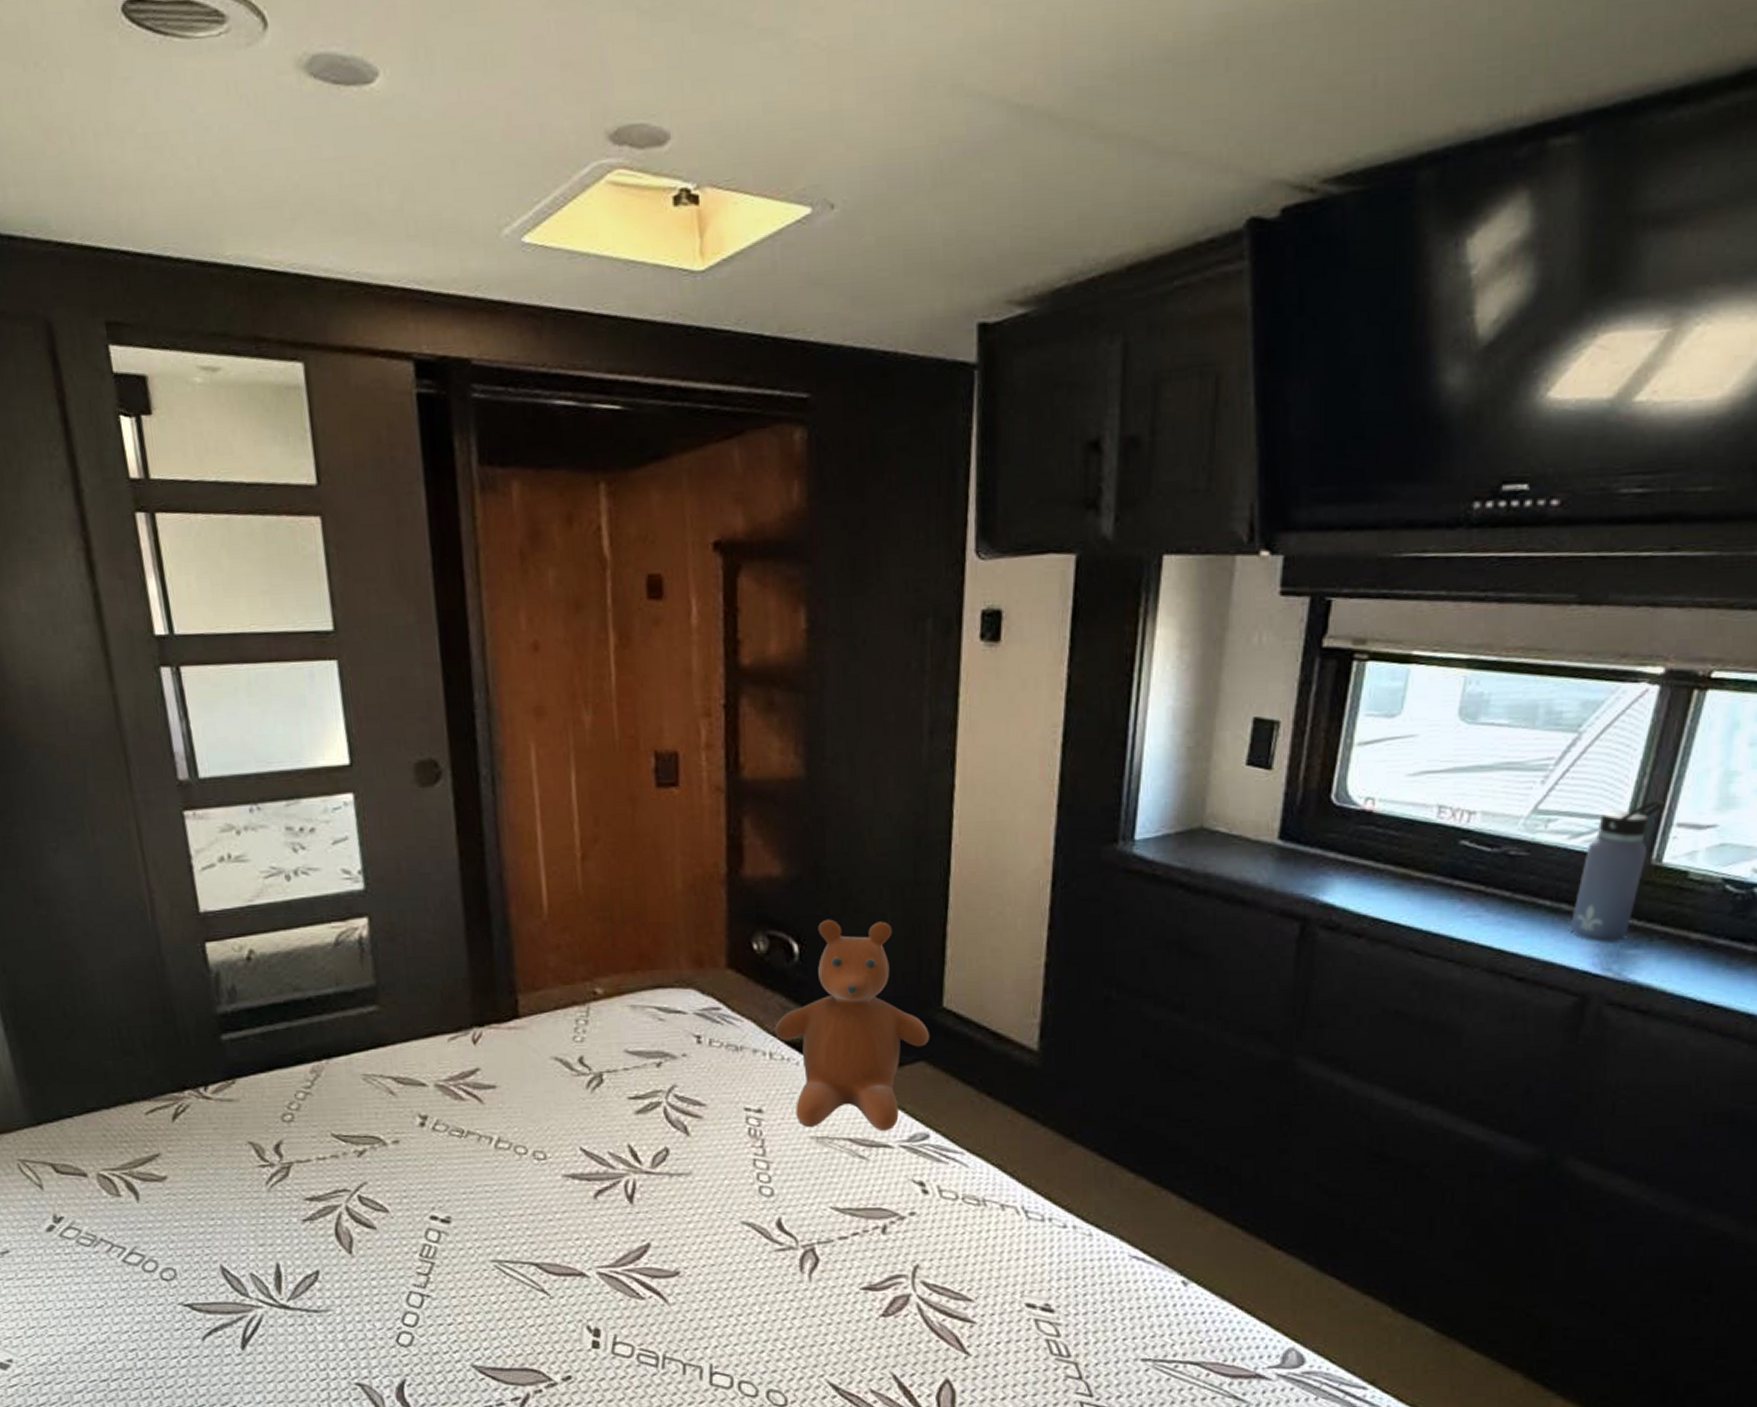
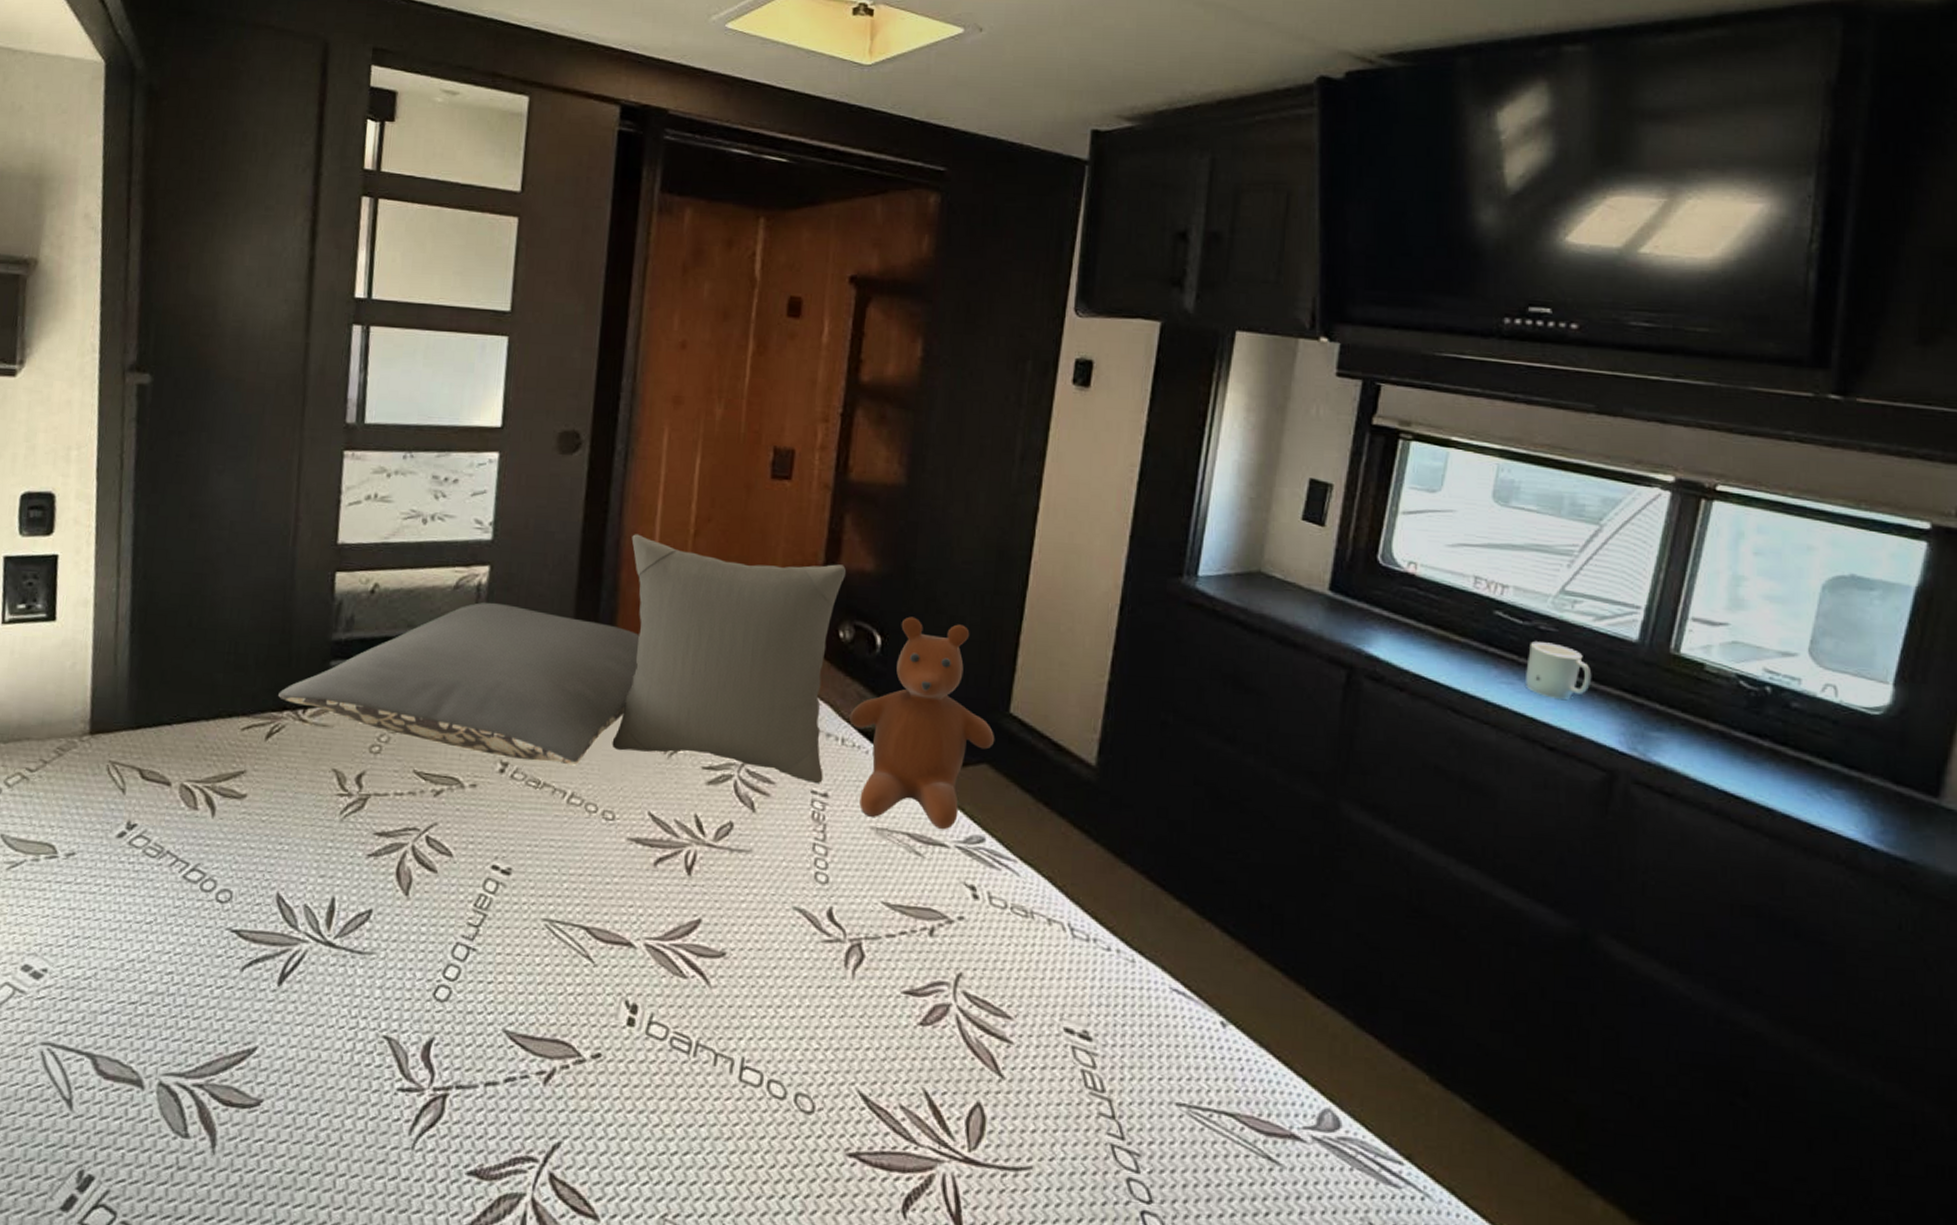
pillow: none [175,955,545,1111] -> present [278,602,640,766]
pillow: none [514,865,755,1100] -> present [612,534,847,783]
mug: none [1493,868,1566,927] -> present [1526,641,1592,699]
water bottle: present [1571,799,1664,942] -> none [1598,593,1679,723]

